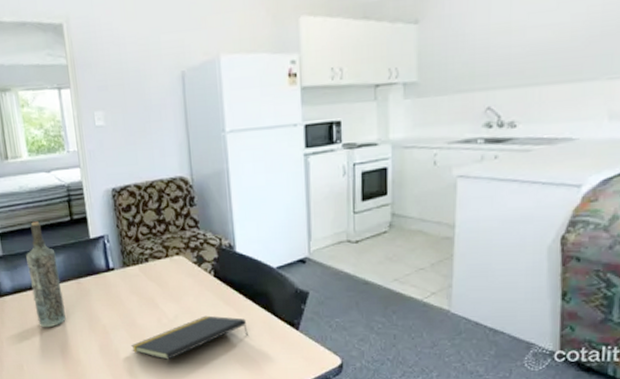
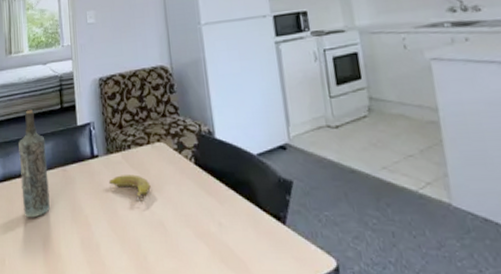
fruit: none [125,287,169,313] -> present [108,174,151,203]
notepad: present [131,315,248,360] -> none [112,206,232,257]

